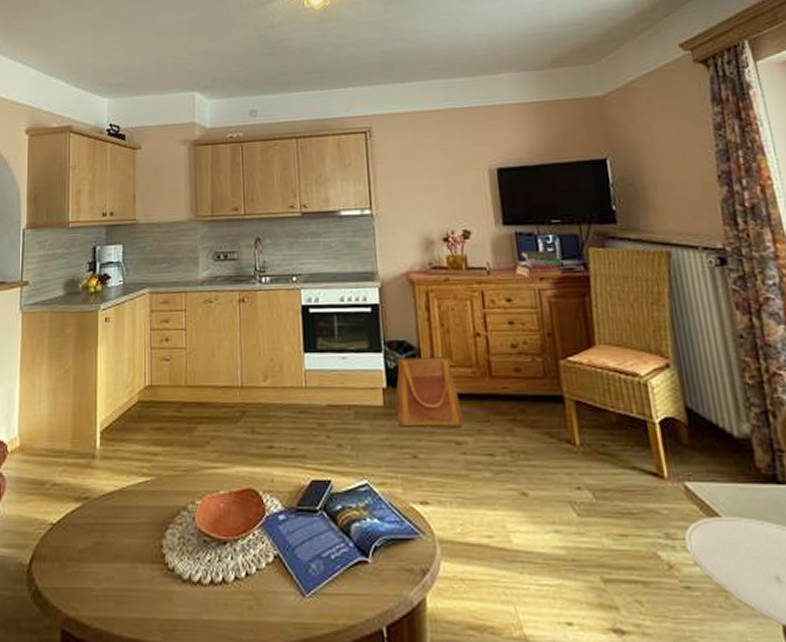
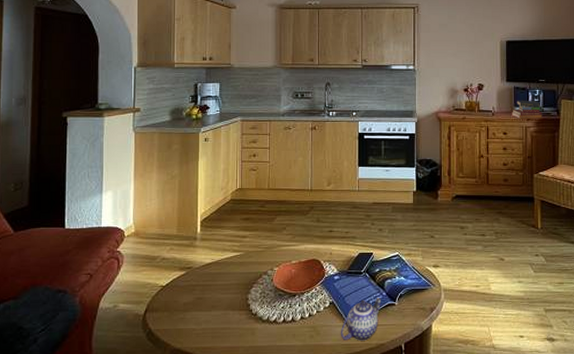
teapot: none [291,549,349,619] -> present [340,297,382,341]
tote bag: present [395,357,464,427] -> none [421,171,467,218]

